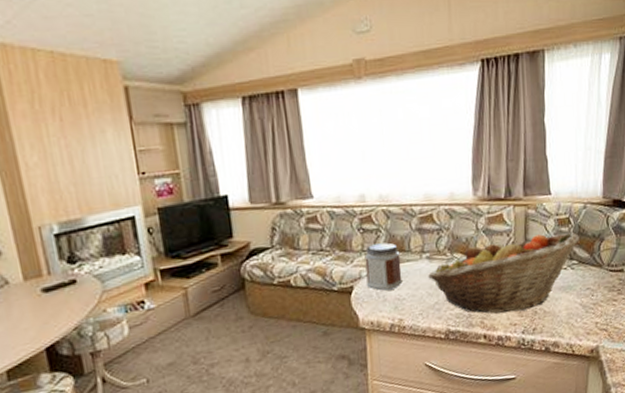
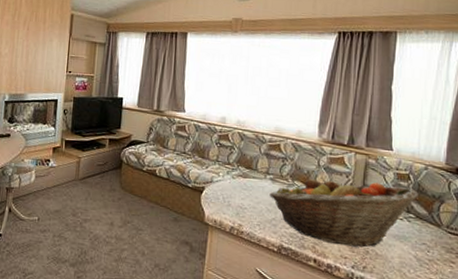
jar: present [364,242,403,291] -> none [215,157,248,198]

